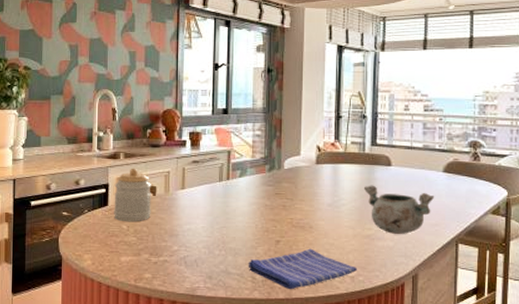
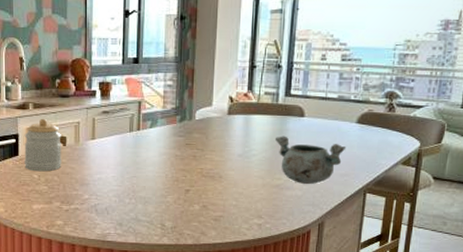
dish towel: present [248,248,357,290] -> none [157,197,265,236]

